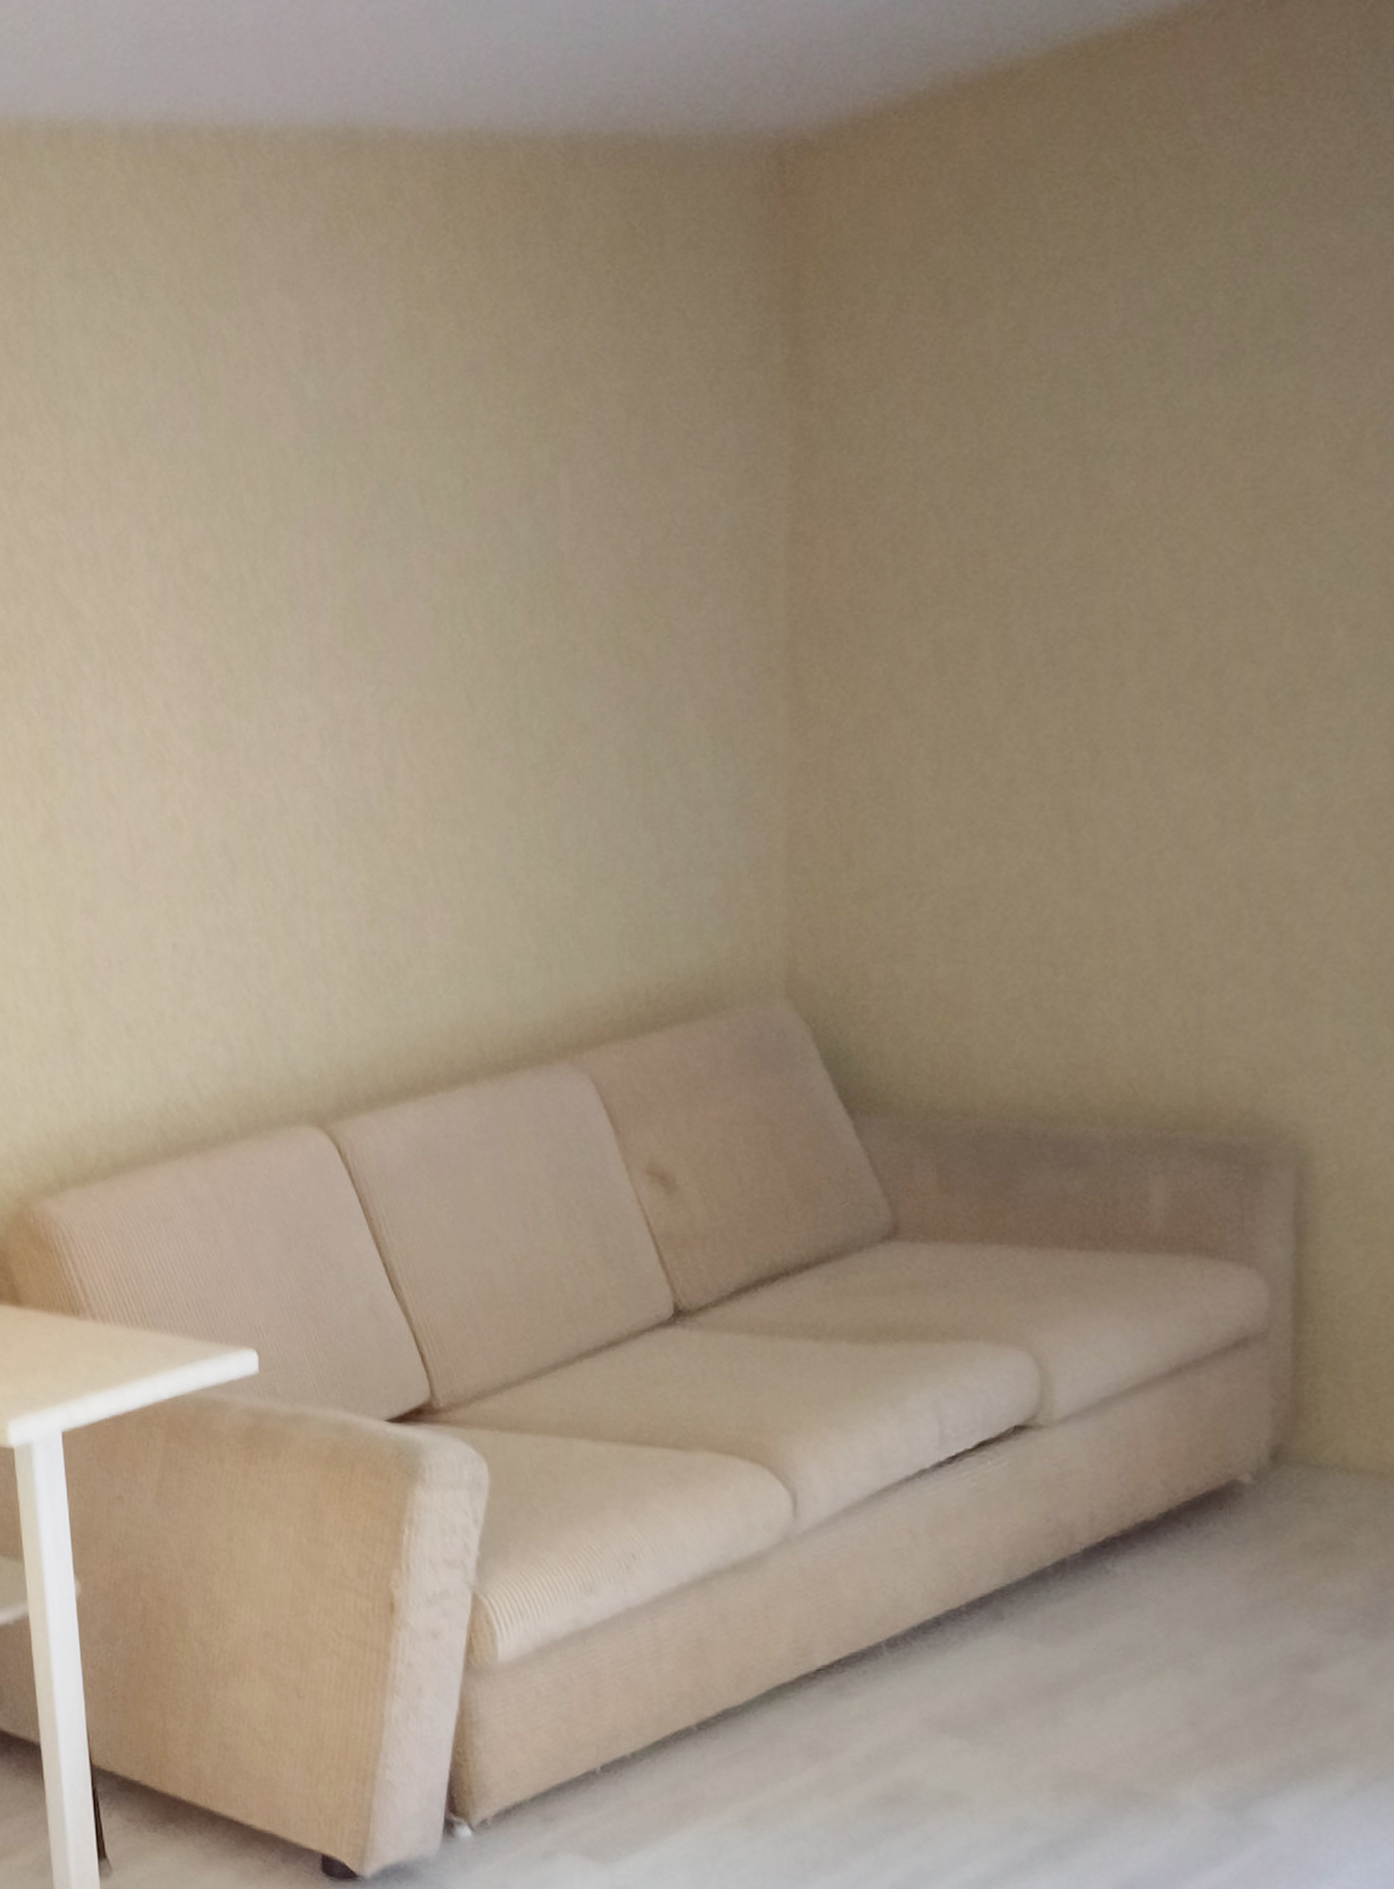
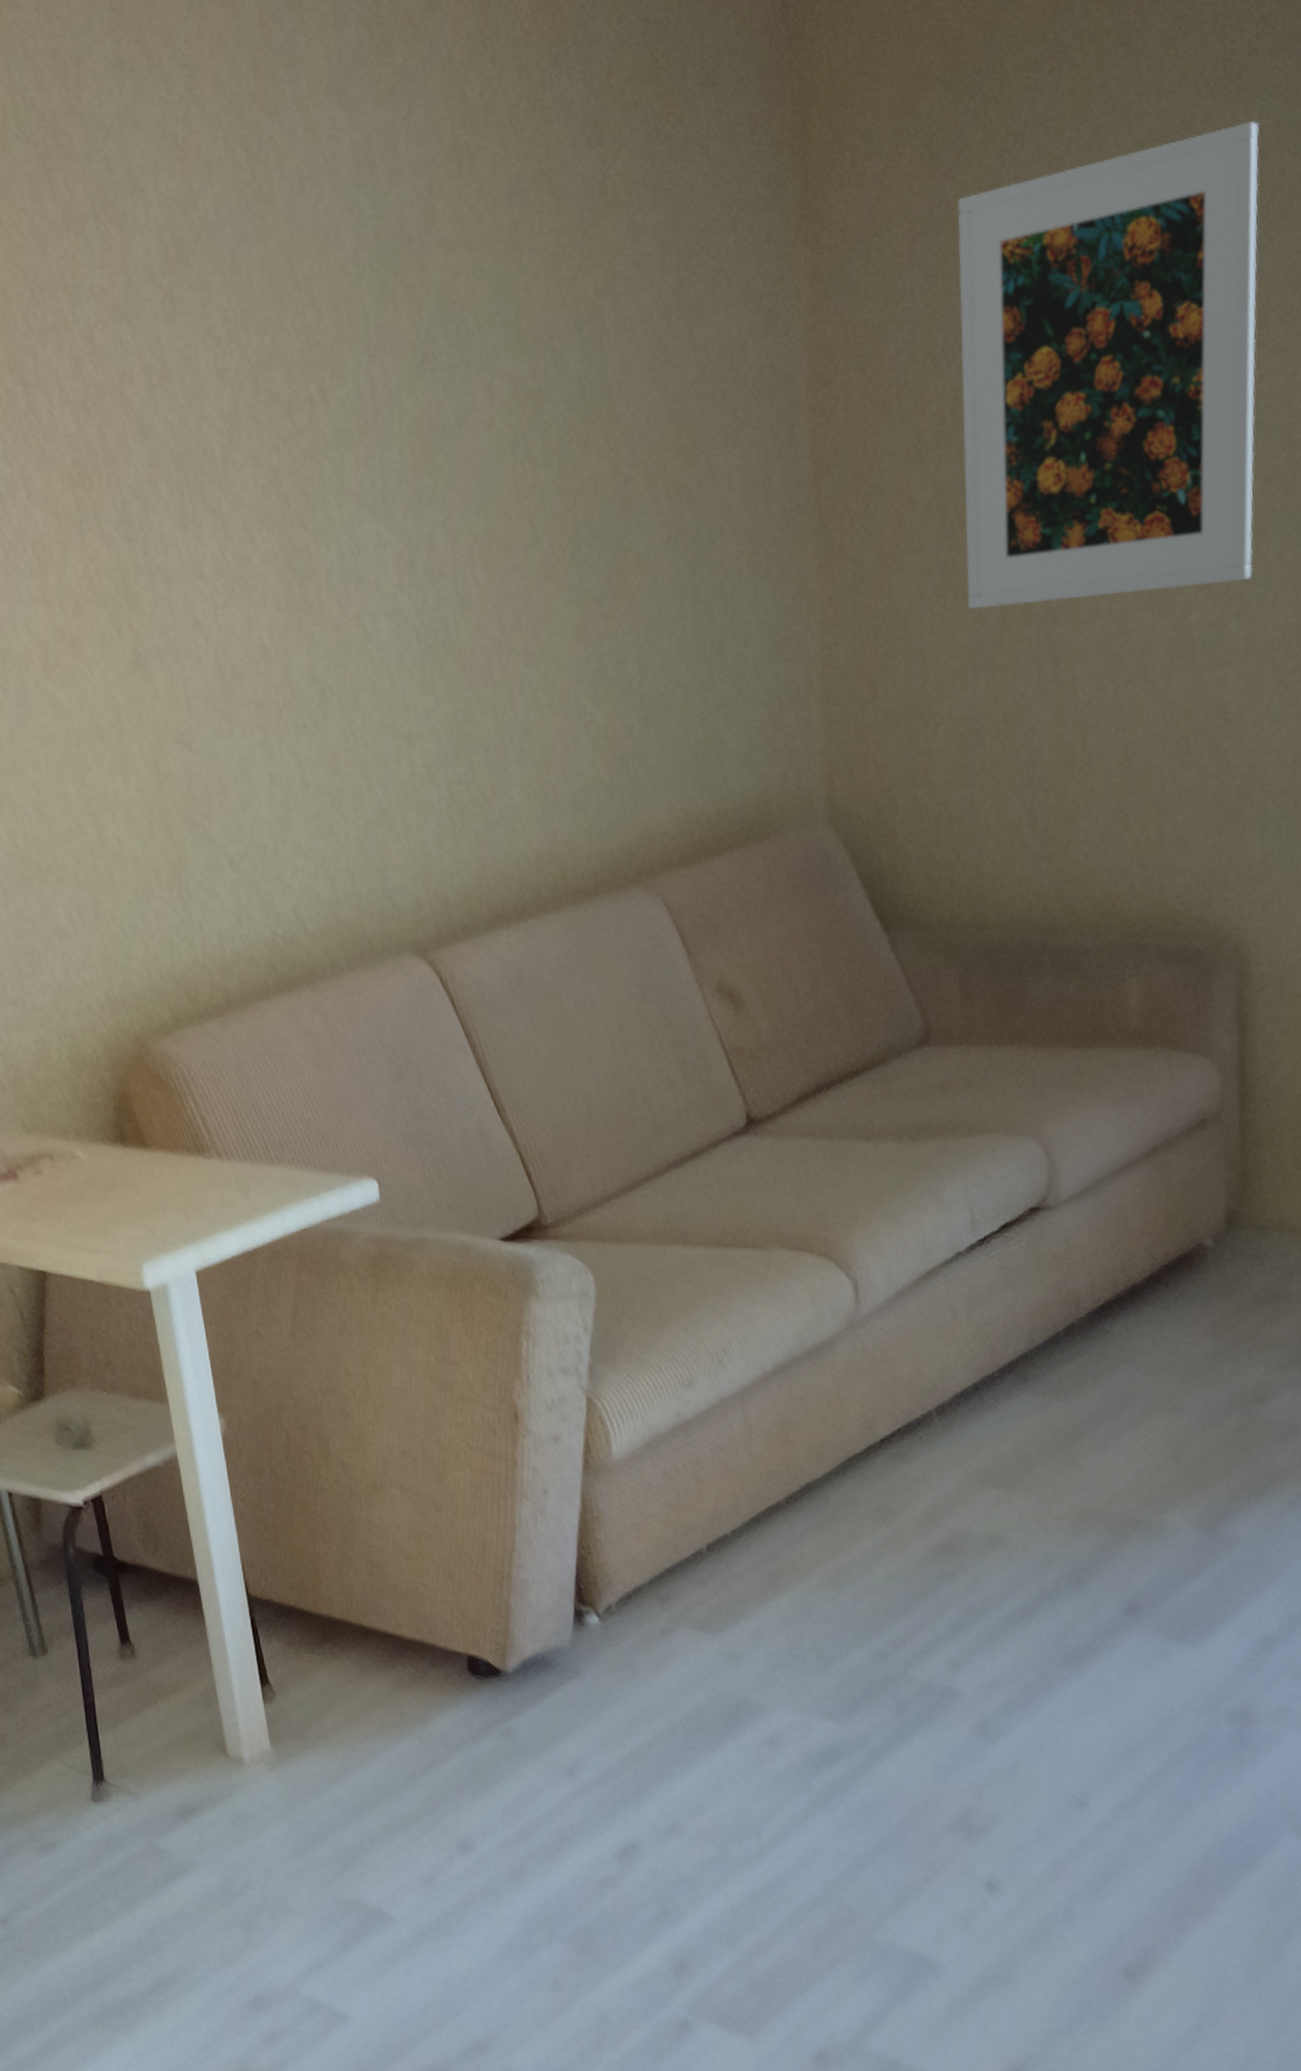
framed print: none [967,239,1358,773] -> present [957,122,1259,610]

